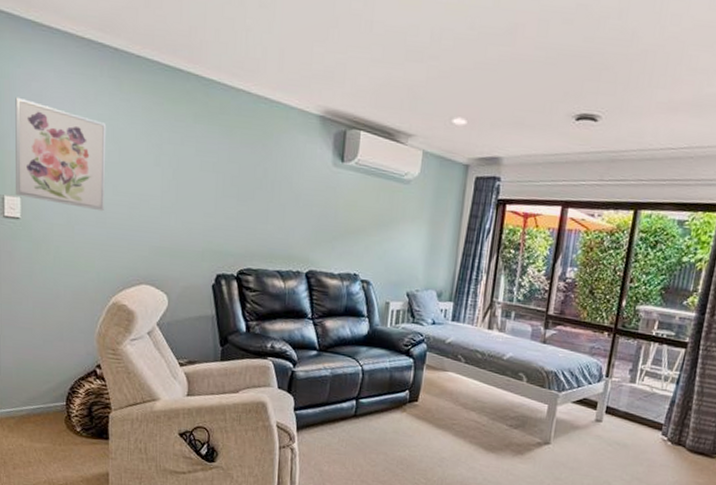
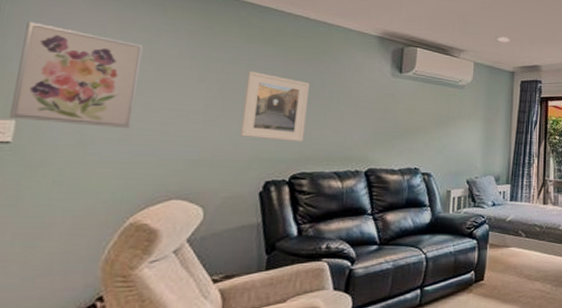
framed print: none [192,155,253,235] -> present [239,71,310,141]

